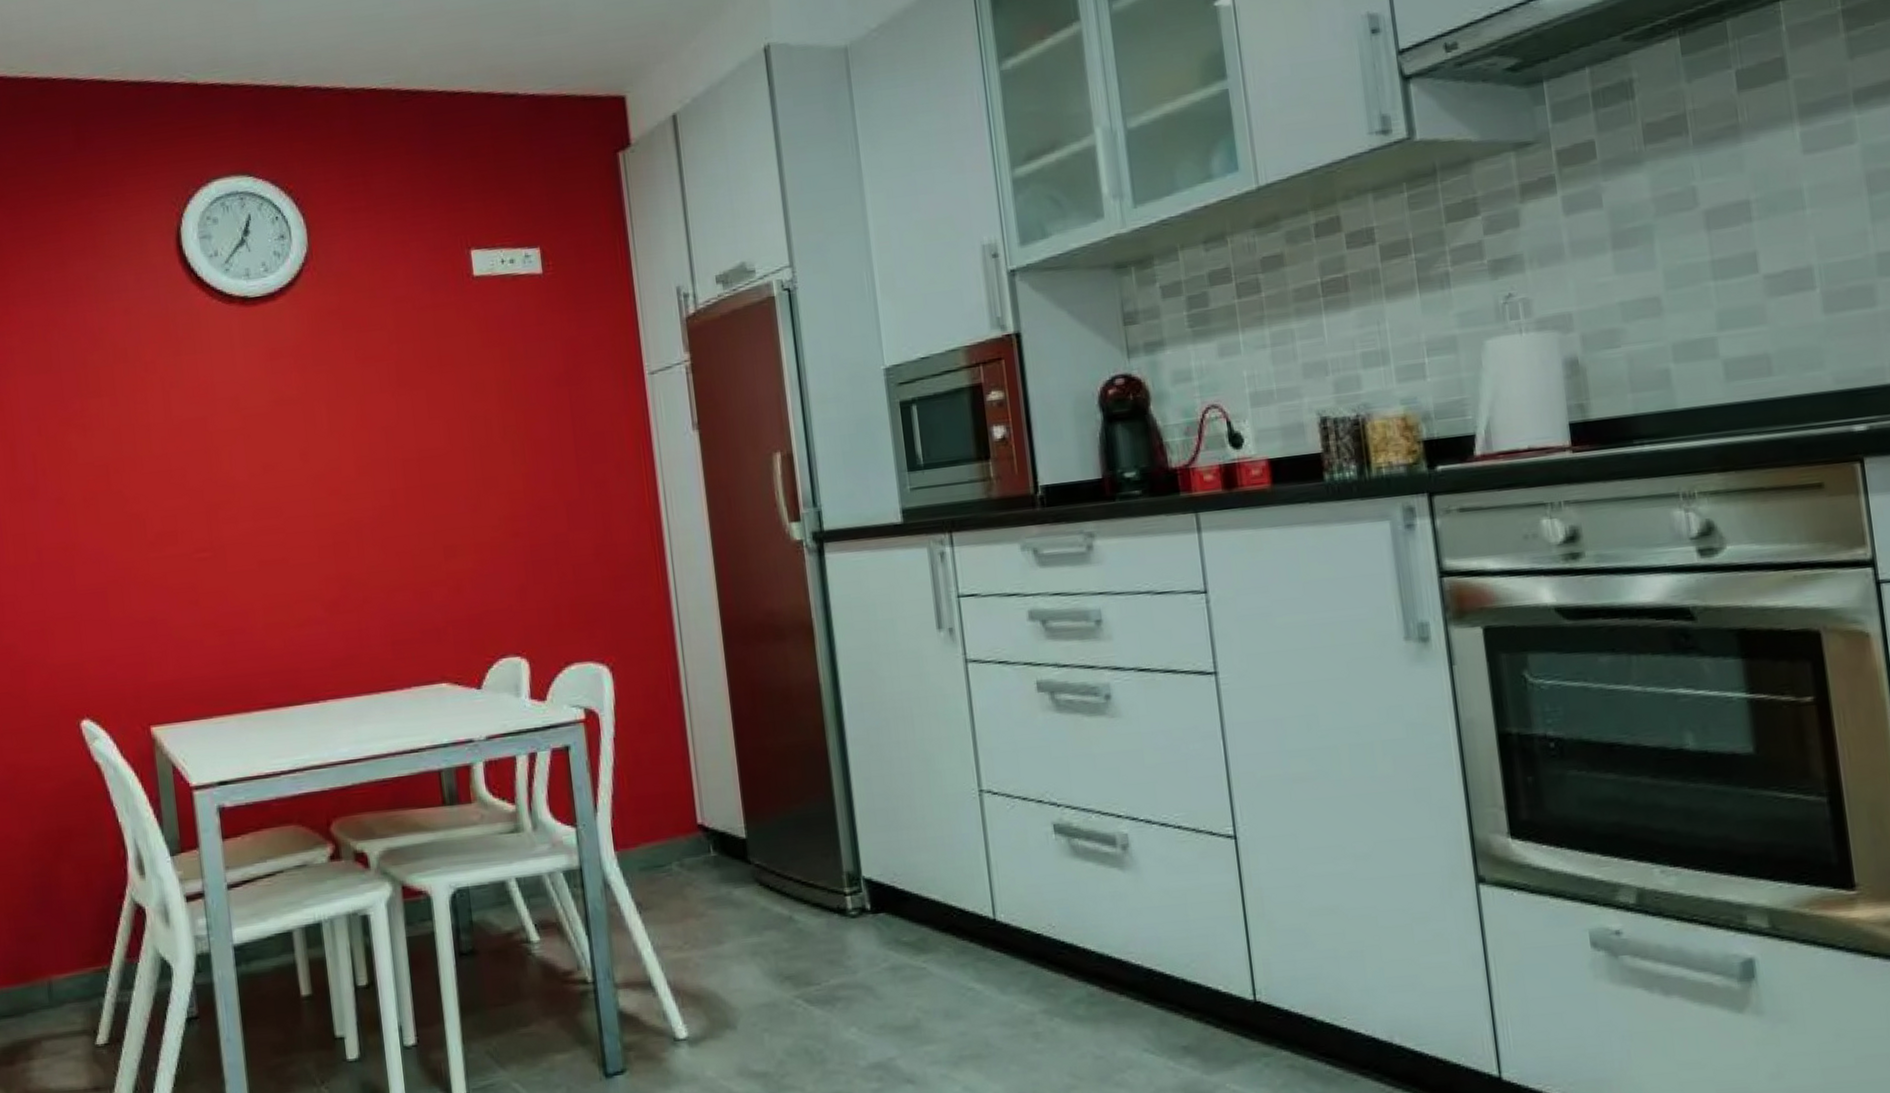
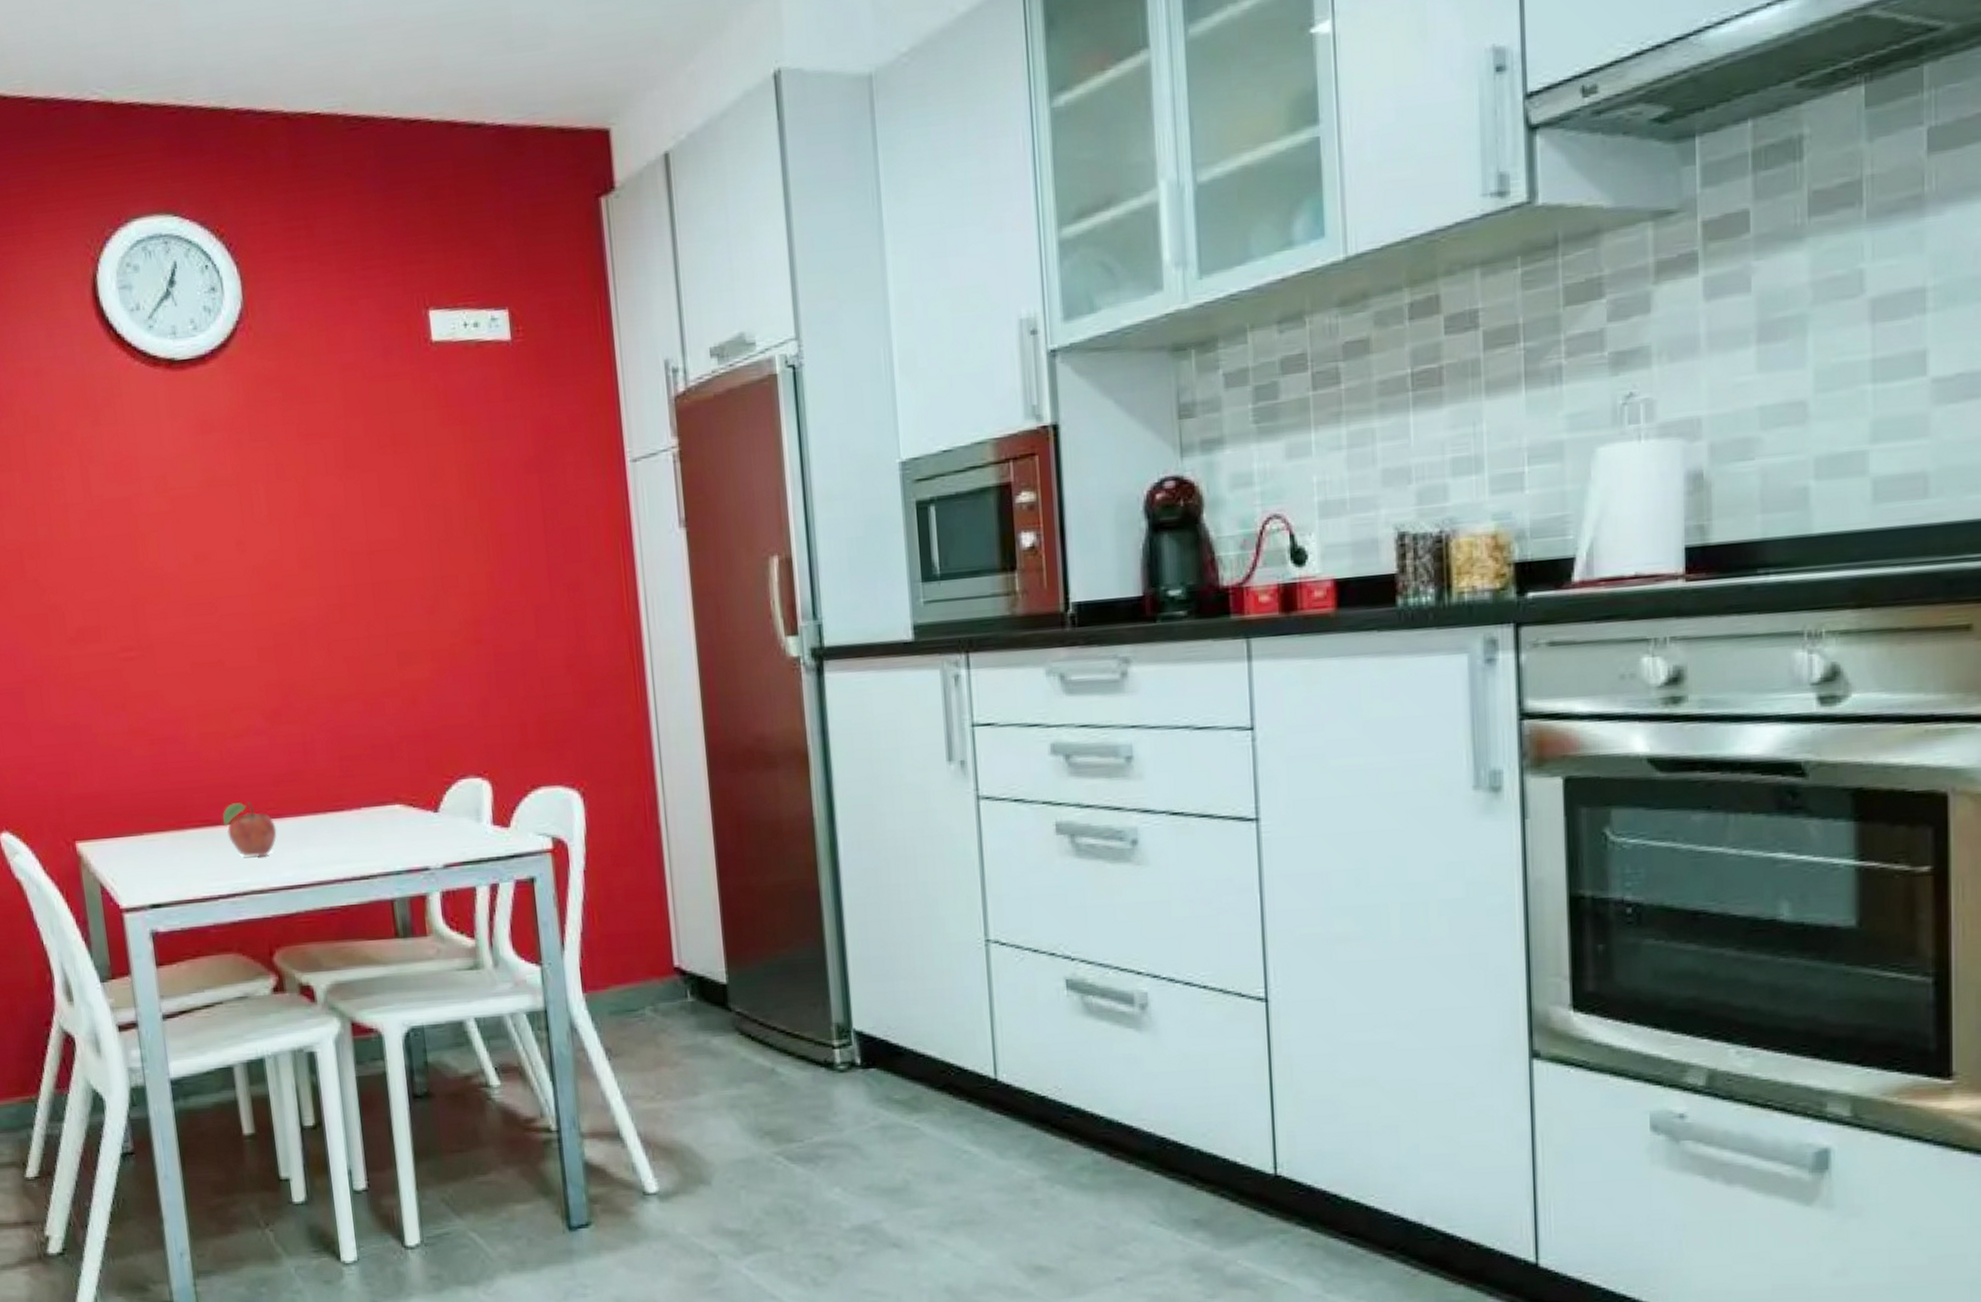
fruit: none [285,685,335,735] -> present [222,802,277,857]

